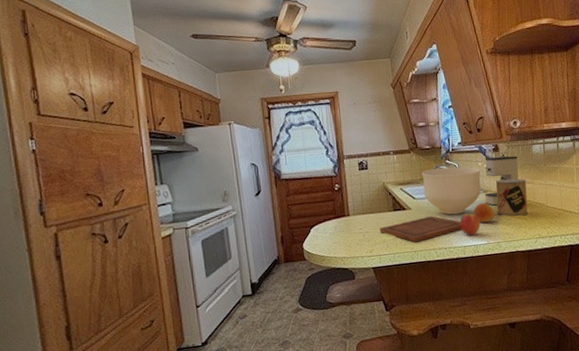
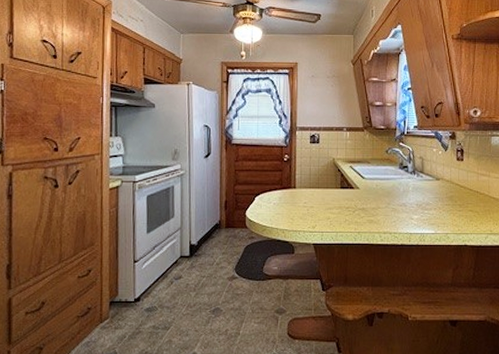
cutting board: present [380,216,462,243] -> none [325,198,410,223]
bowl: present [421,166,481,215] -> none [373,150,435,199]
fruit: present [459,213,481,235] -> none [407,199,430,222]
fruit: present [473,202,495,223] -> none [423,190,446,211]
coffee maker: present [484,156,519,206] -> none [436,144,475,195]
tin can: present [495,178,528,217] -> none [448,169,482,209]

